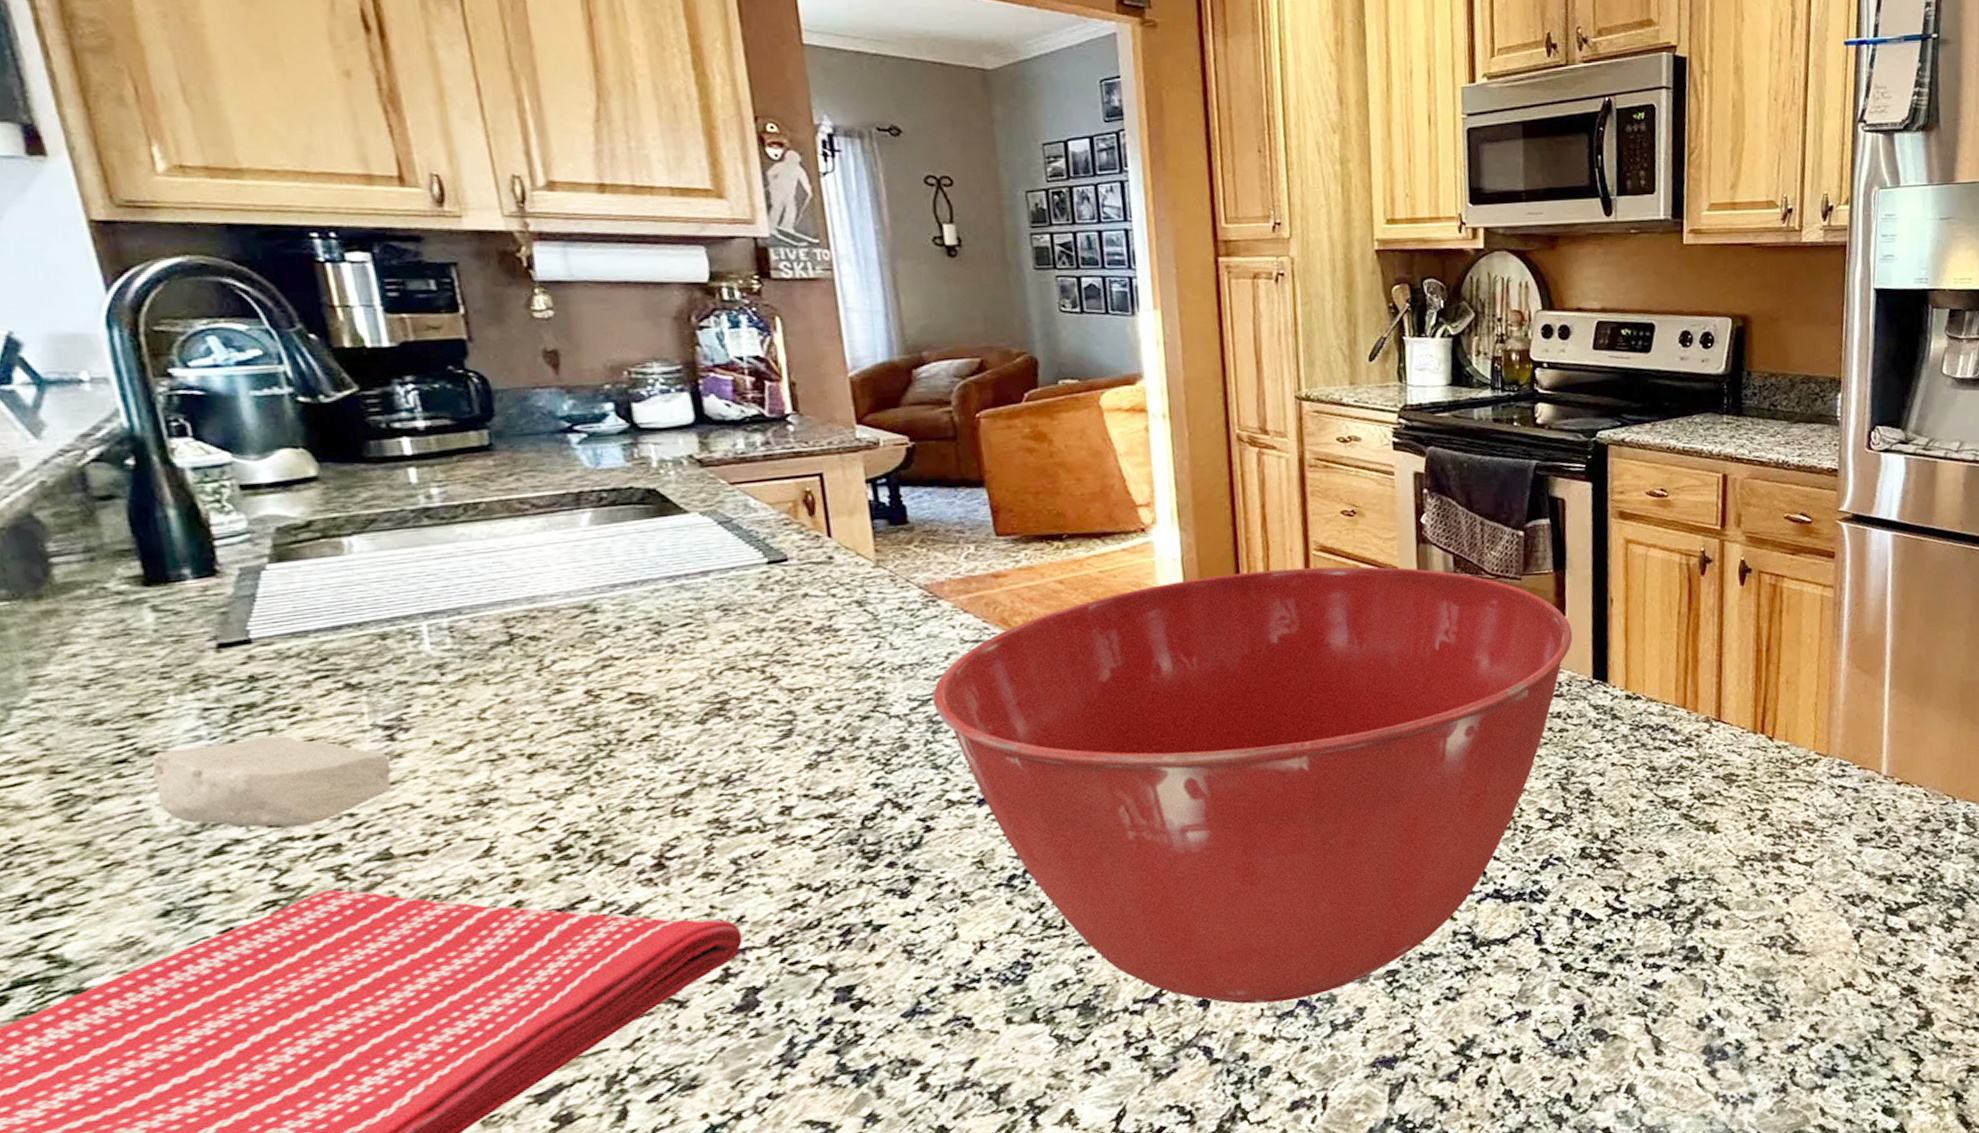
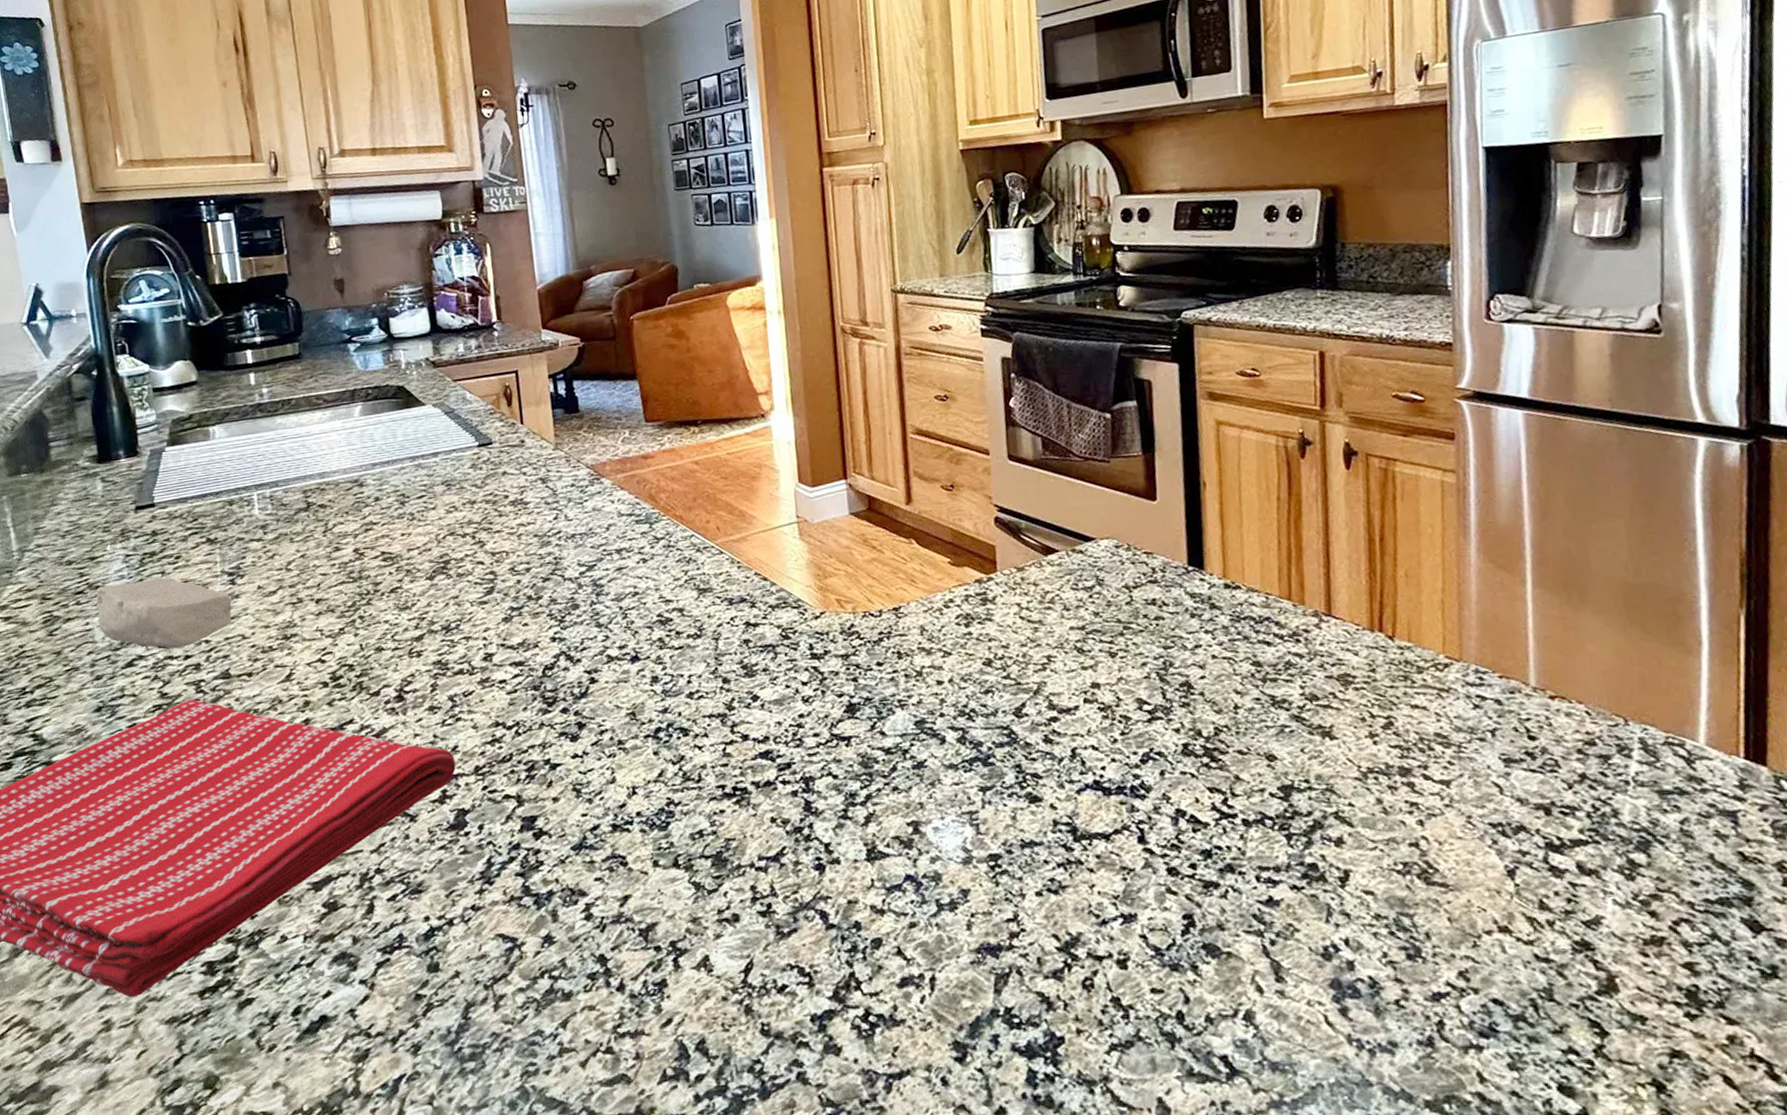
mixing bowl: present [932,566,1573,1004] -> none [596,449,1165,874]

